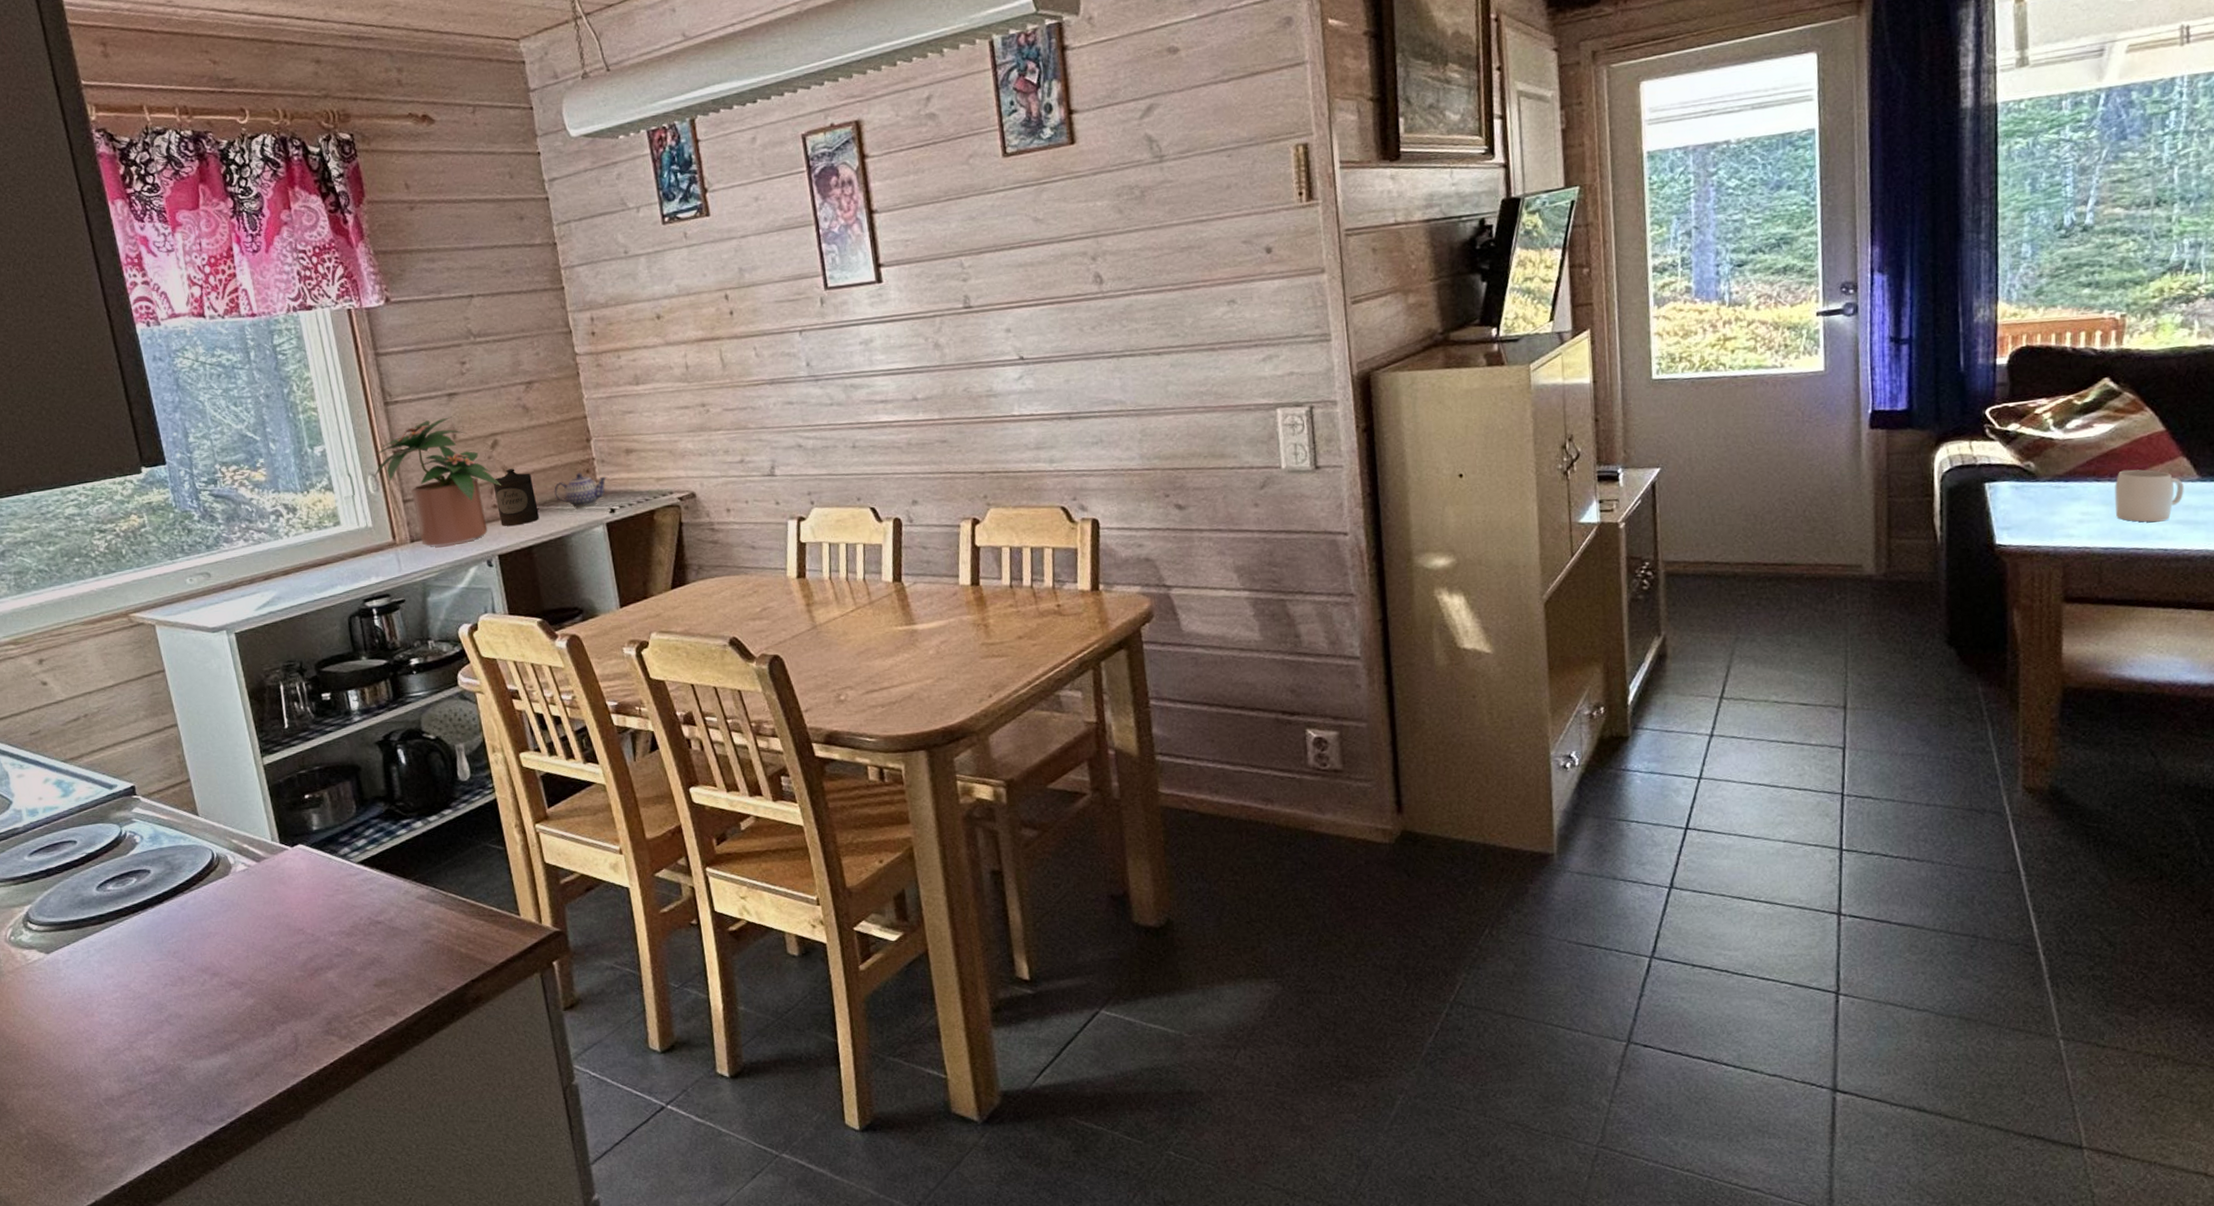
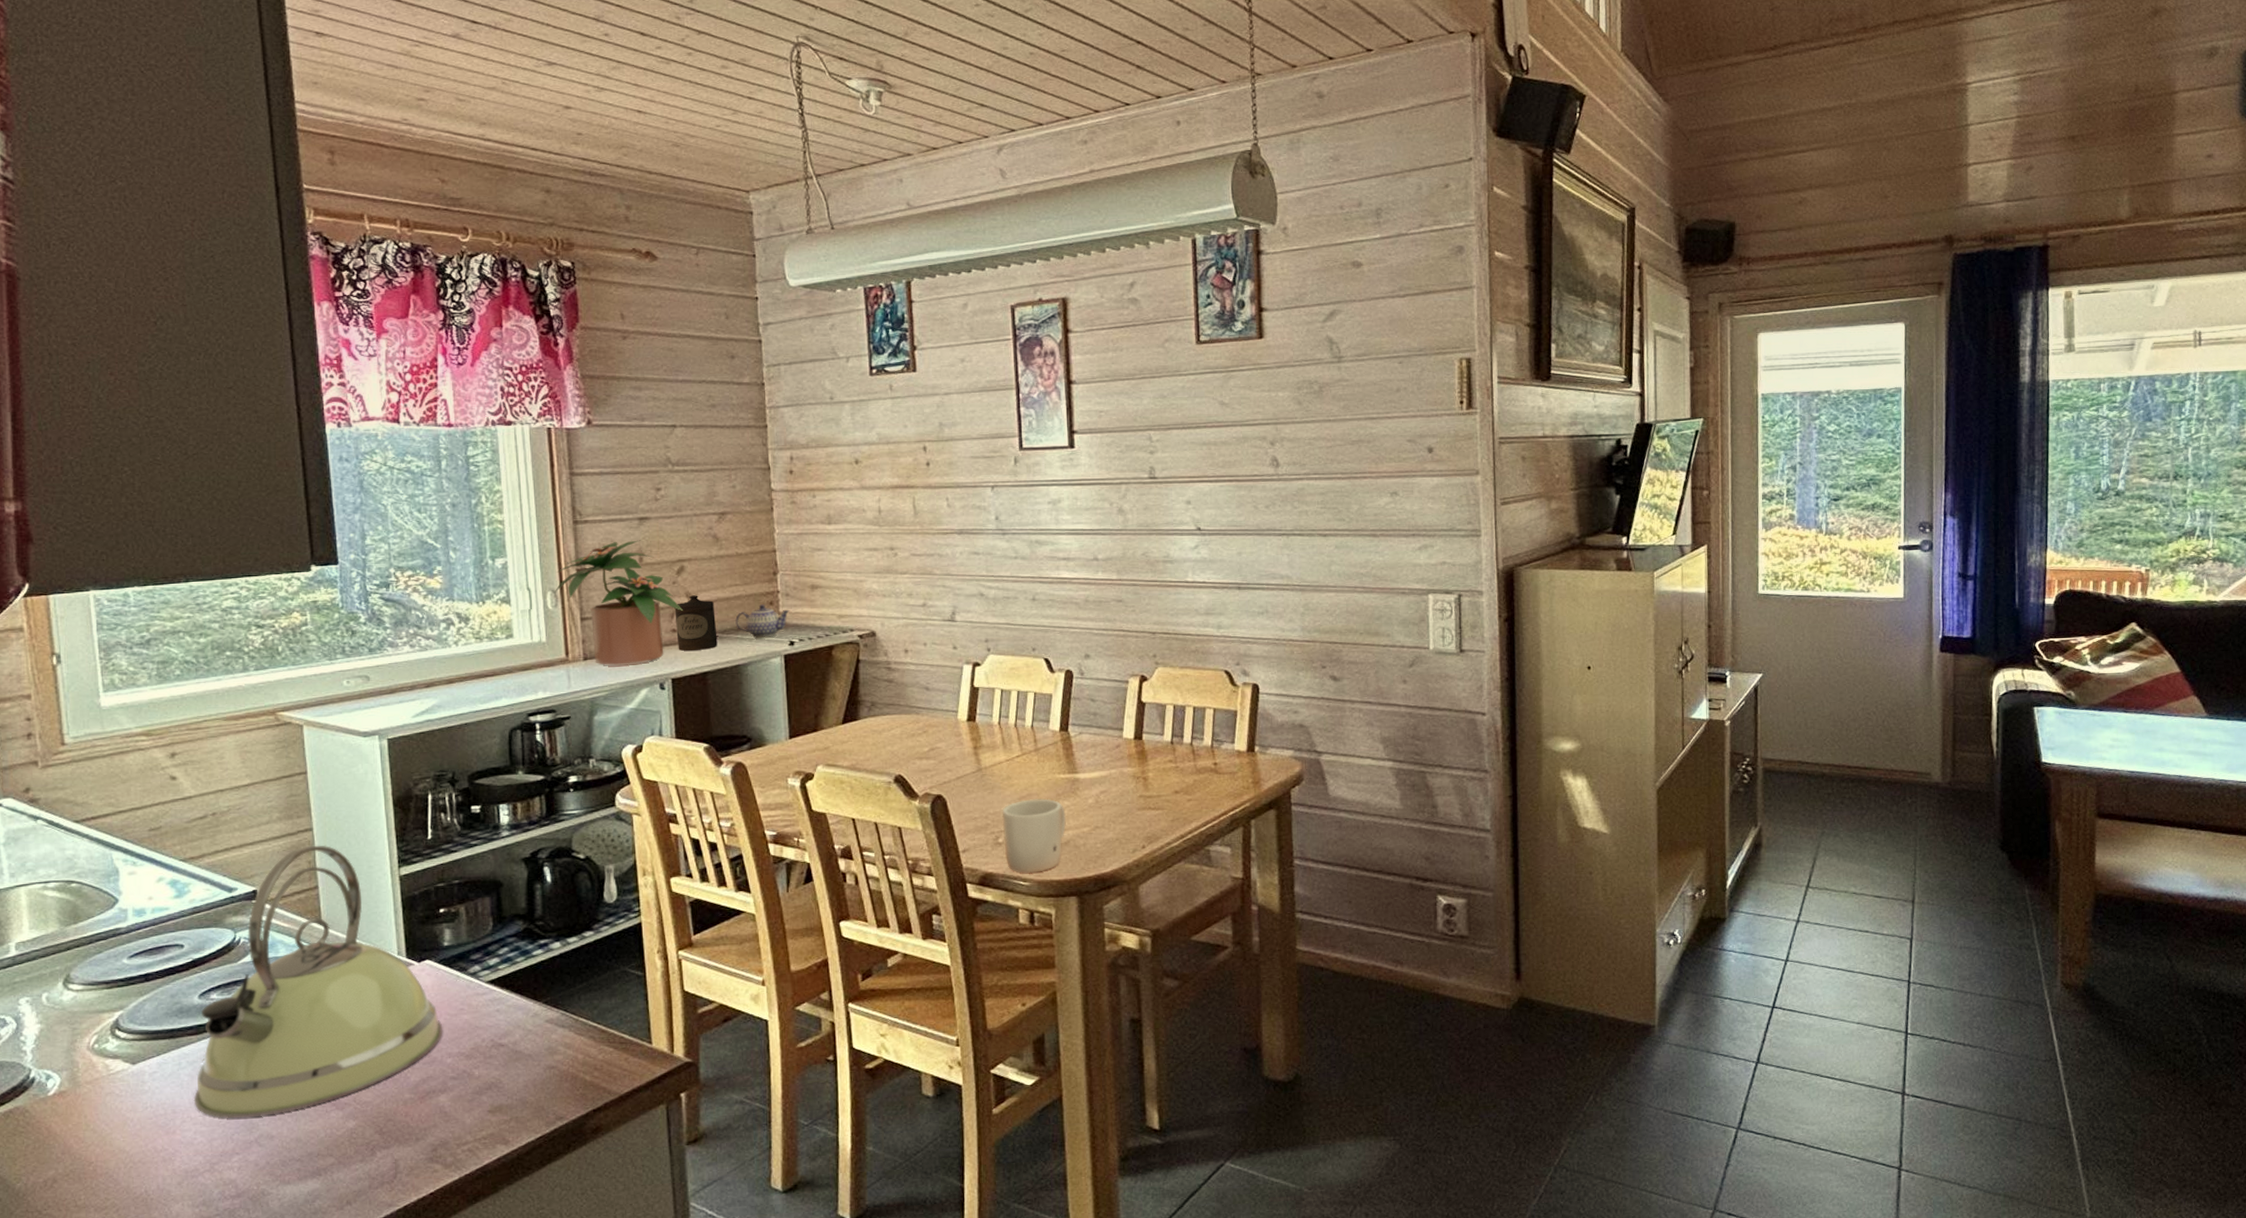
kettle: none [100,739,323,1001] -> present [193,845,443,1119]
mug: none [841,652,908,730] -> present [1002,798,1066,873]
mug: present [2114,469,2184,522] -> none [2139,704,2195,752]

